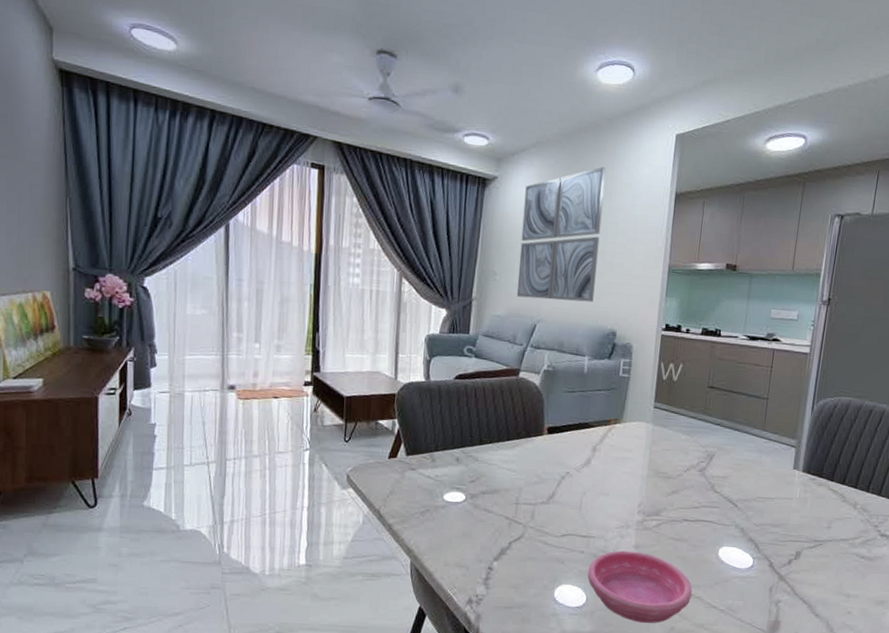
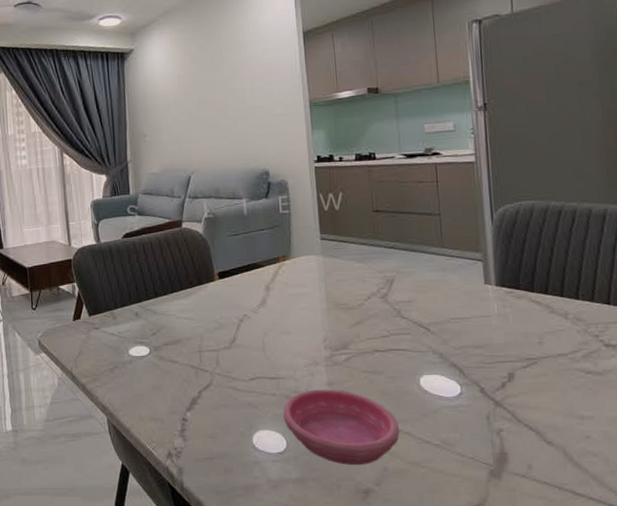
wall art: present [516,167,607,303] -> none [160,21,241,153]

